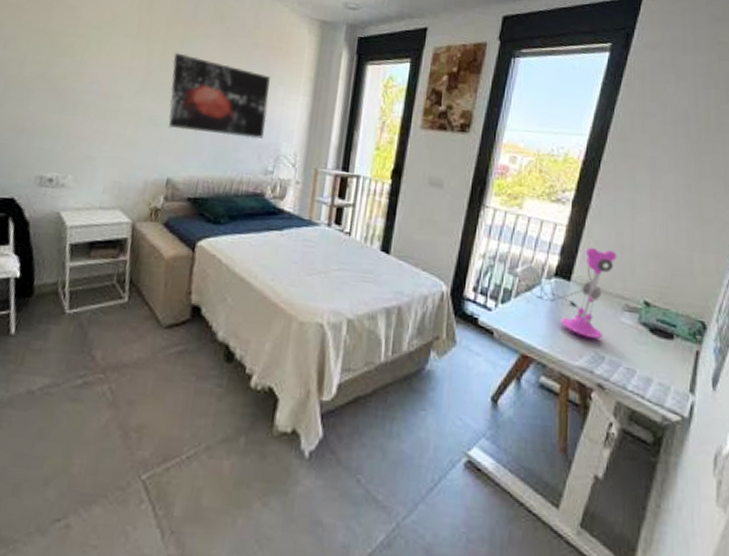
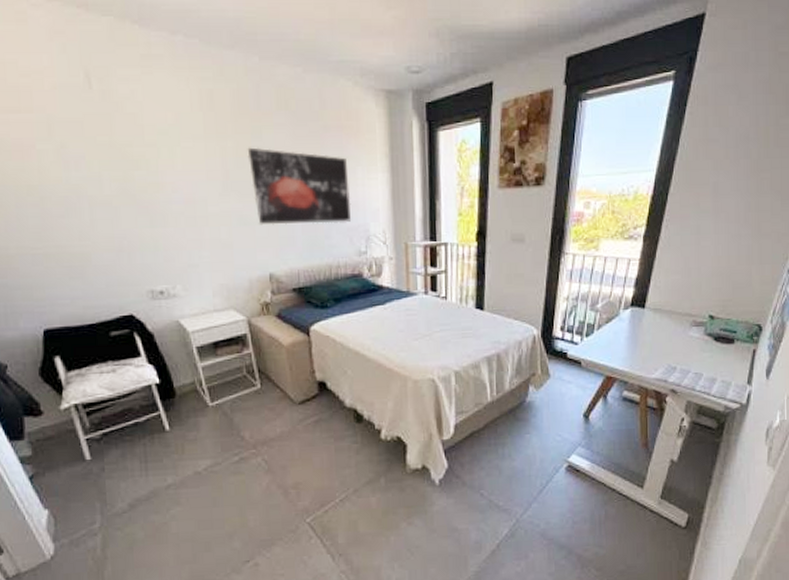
desk lamp: present [515,247,617,339] -> none [597,275,685,353]

